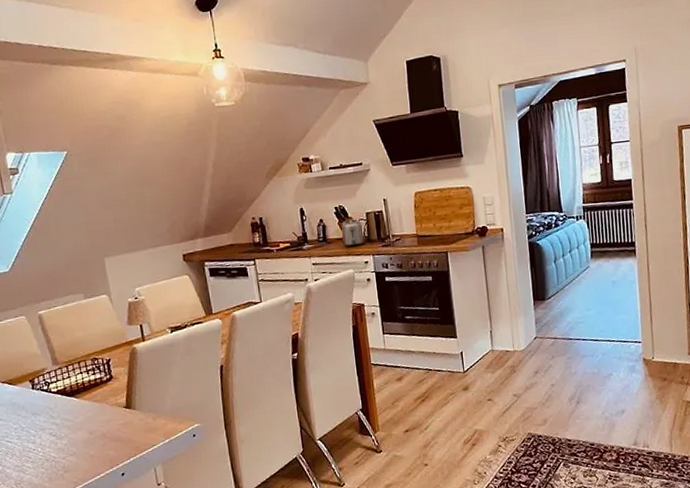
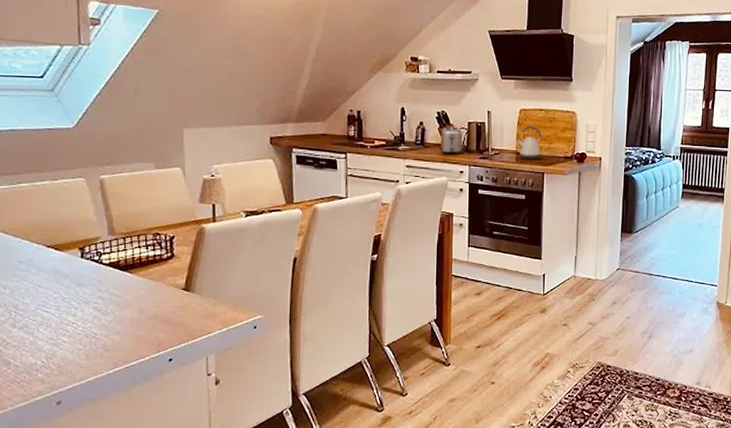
kettle: none [416,207,444,242] -> present [516,126,543,160]

